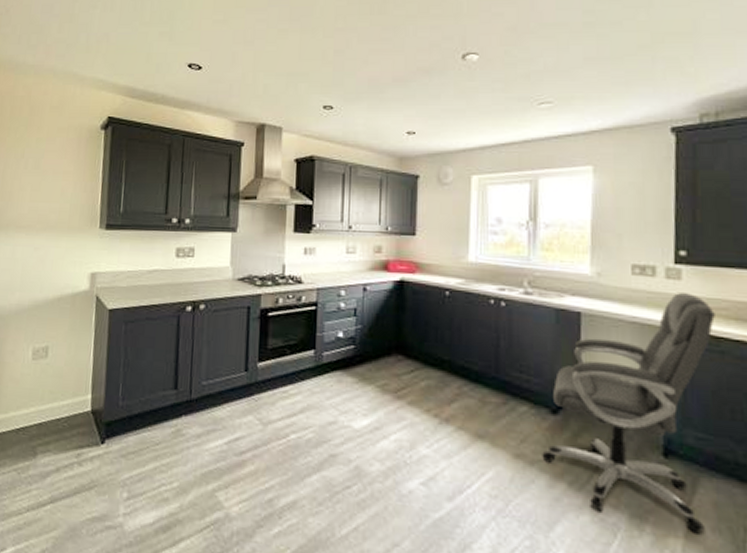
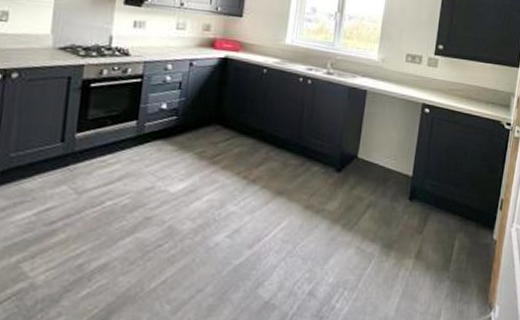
chair: present [542,293,715,534] -> none [325,77,455,254]

